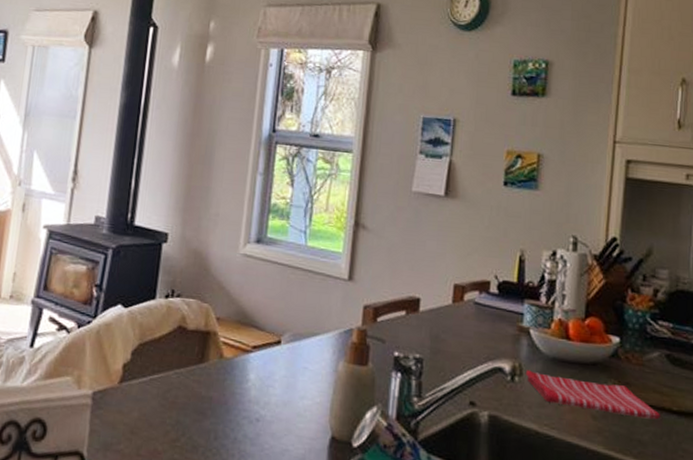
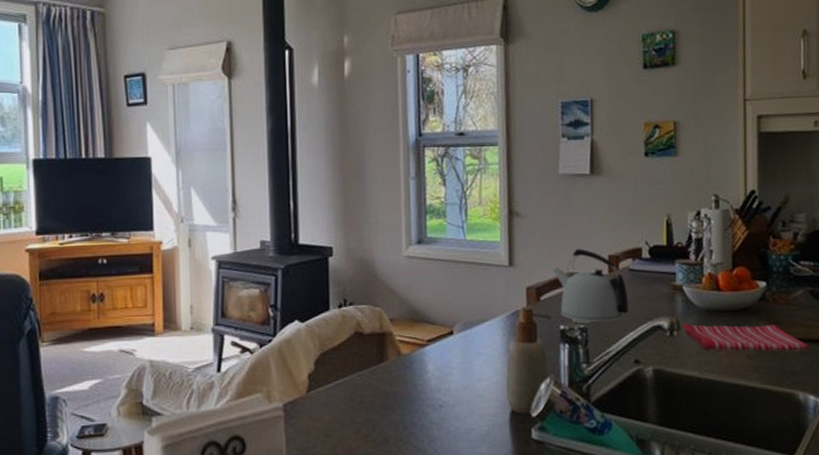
kettle: none [393,272,470,356] -> present [552,248,628,325]

